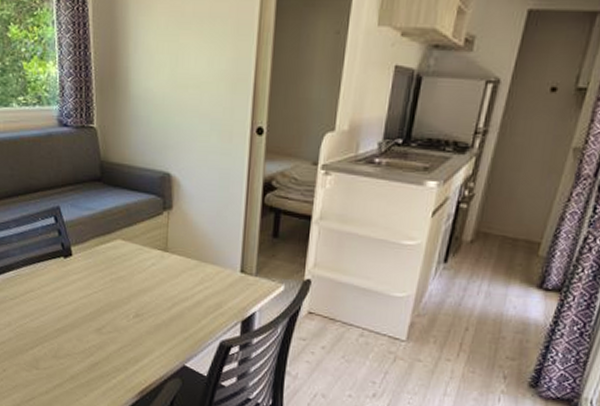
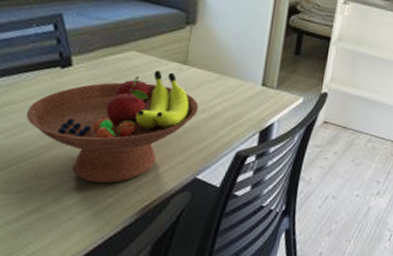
fruit bowl: none [43,257,182,366] -> present [26,70,199,184]

